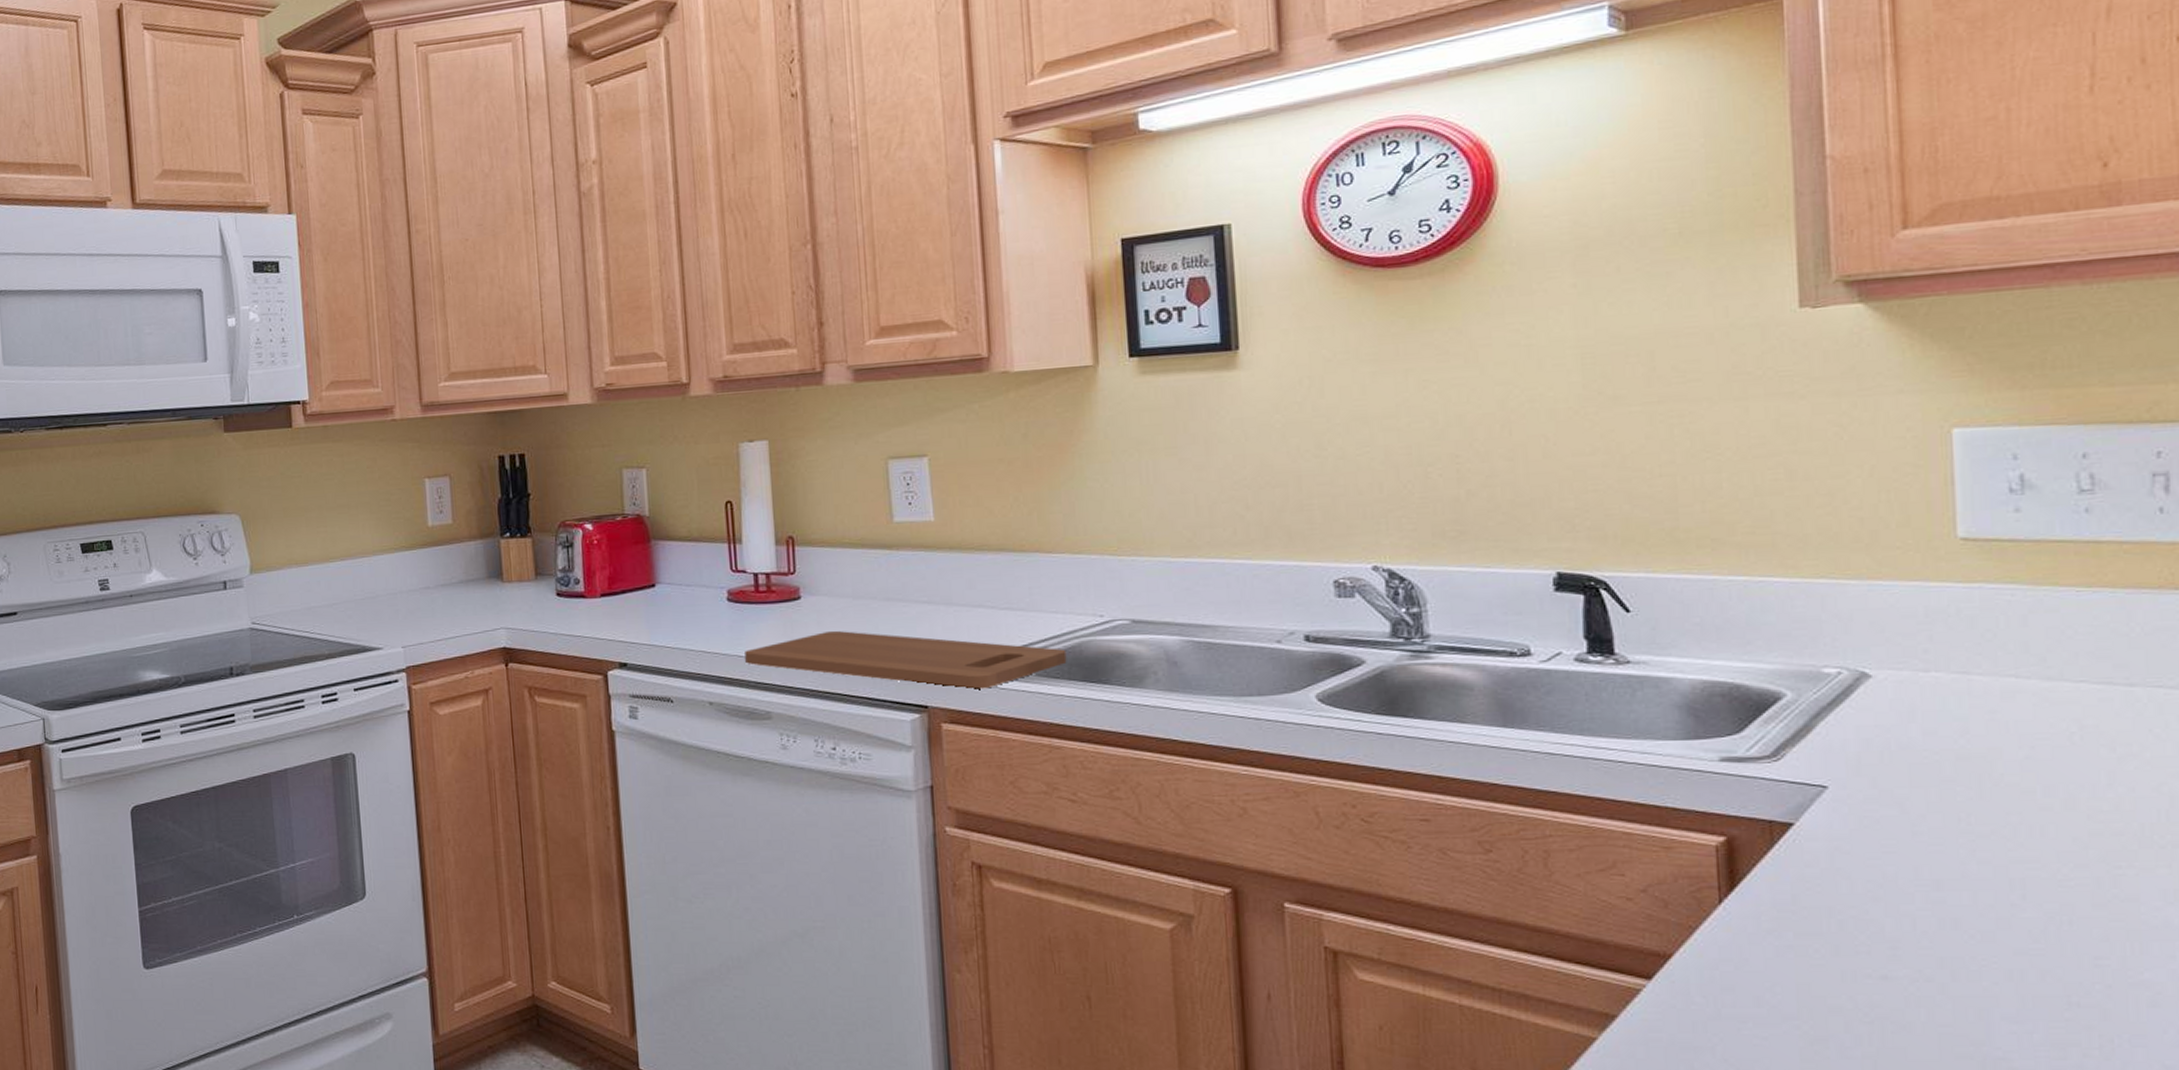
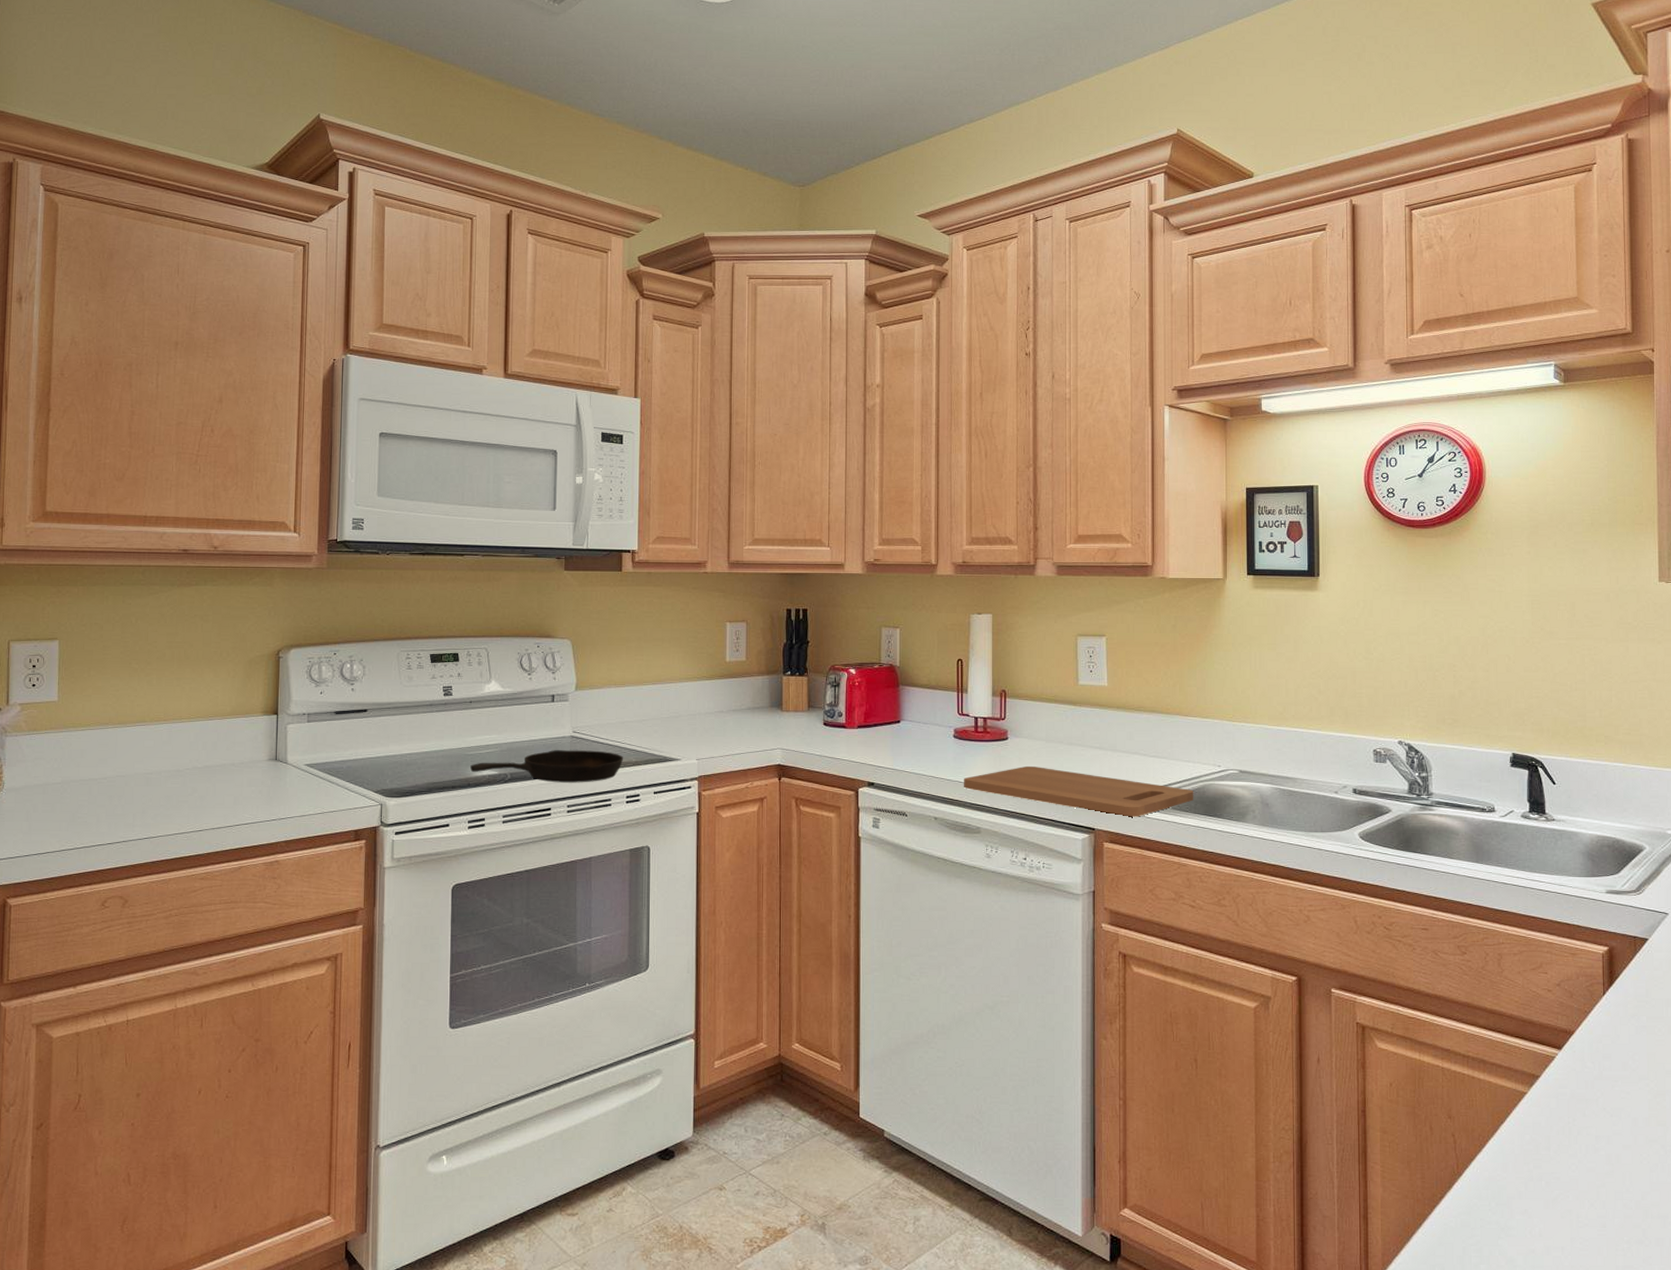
frying pan: none [138,643,315,684] -> present [470,750,624,783]

